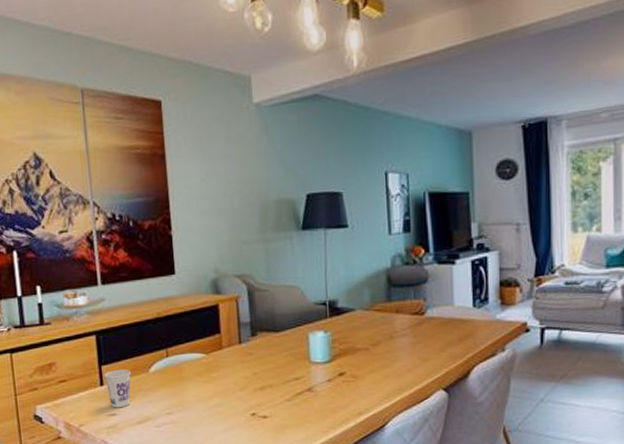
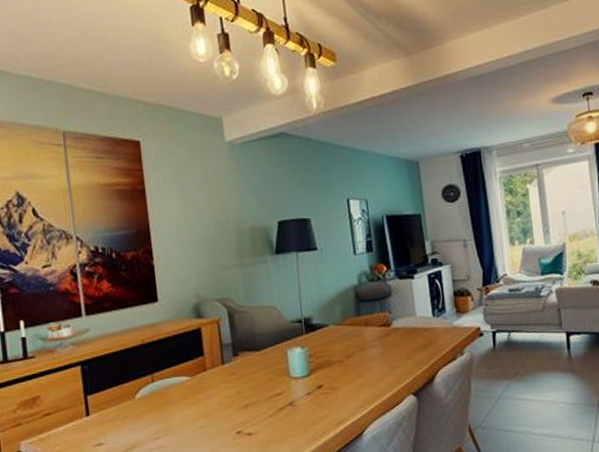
cup: present [103,369,131,408] -> none [89,397,117,438]

